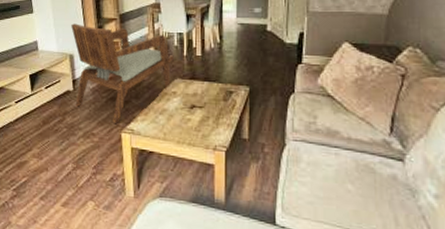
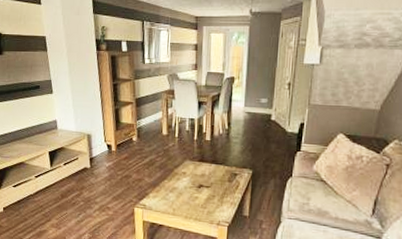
armchair: present [71,23,174,125] -> none [89,105,185,200]

